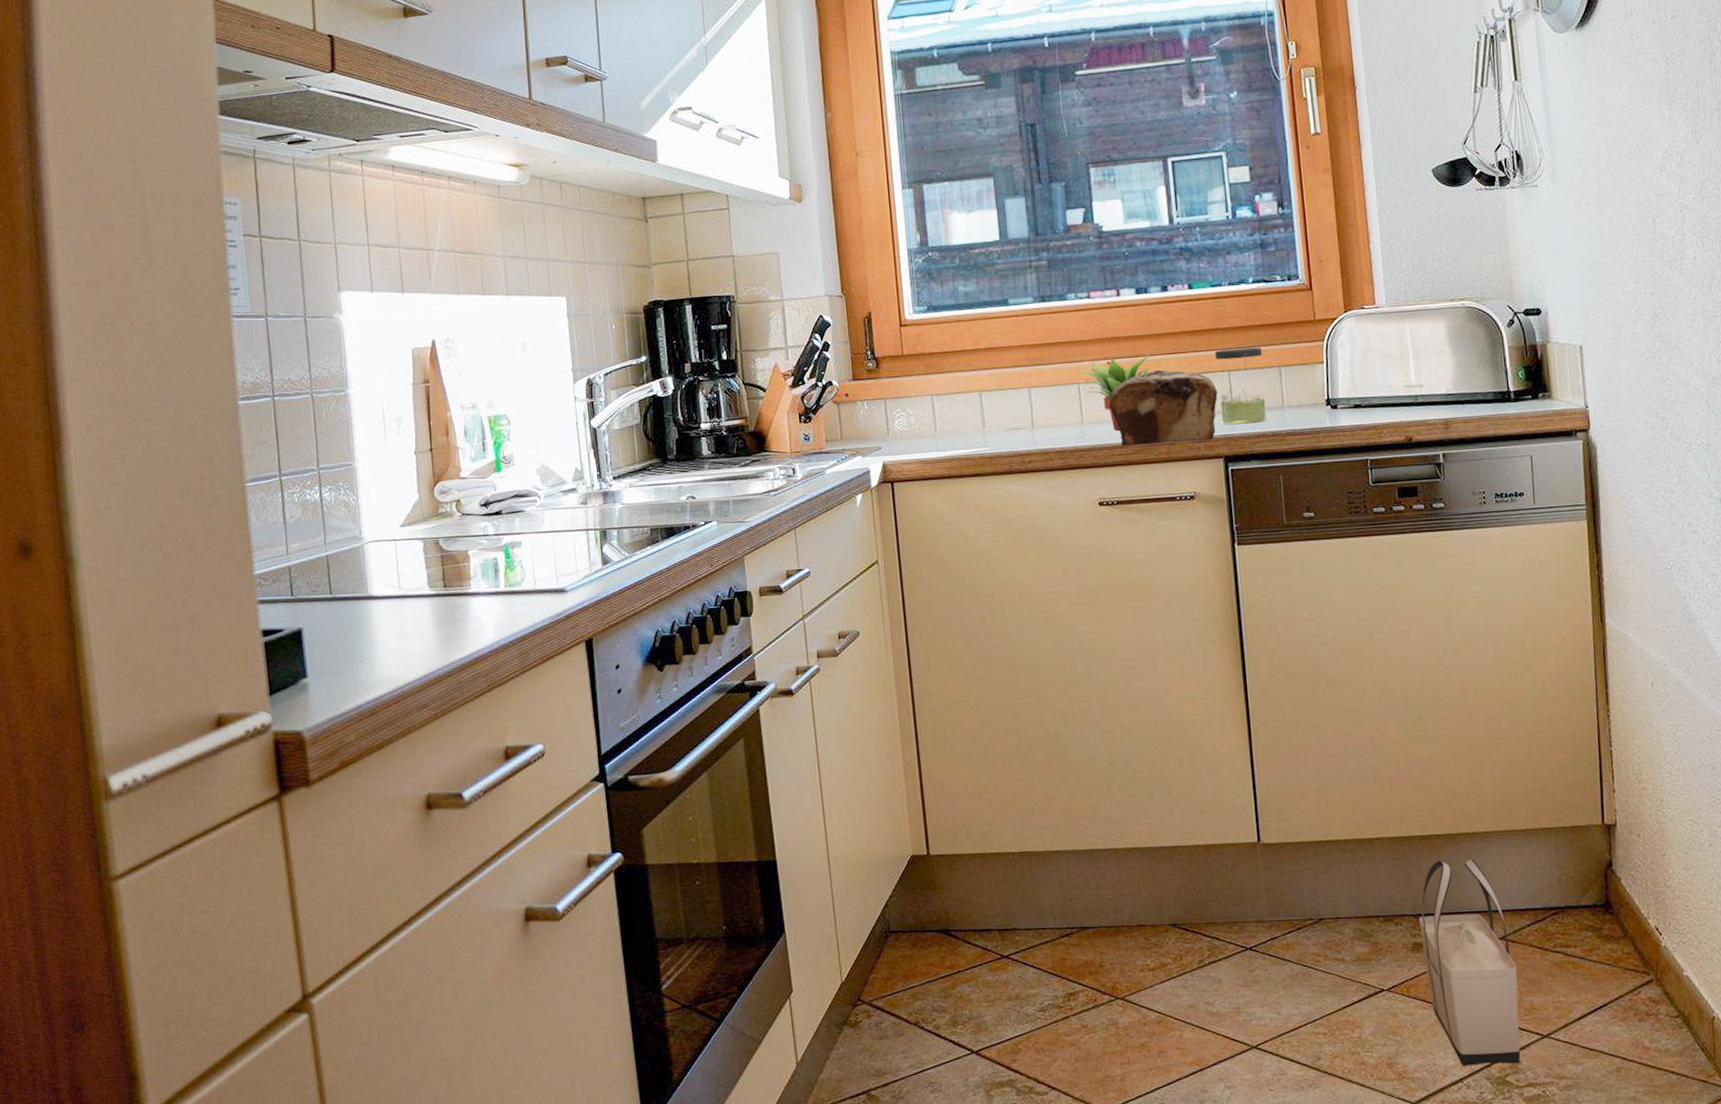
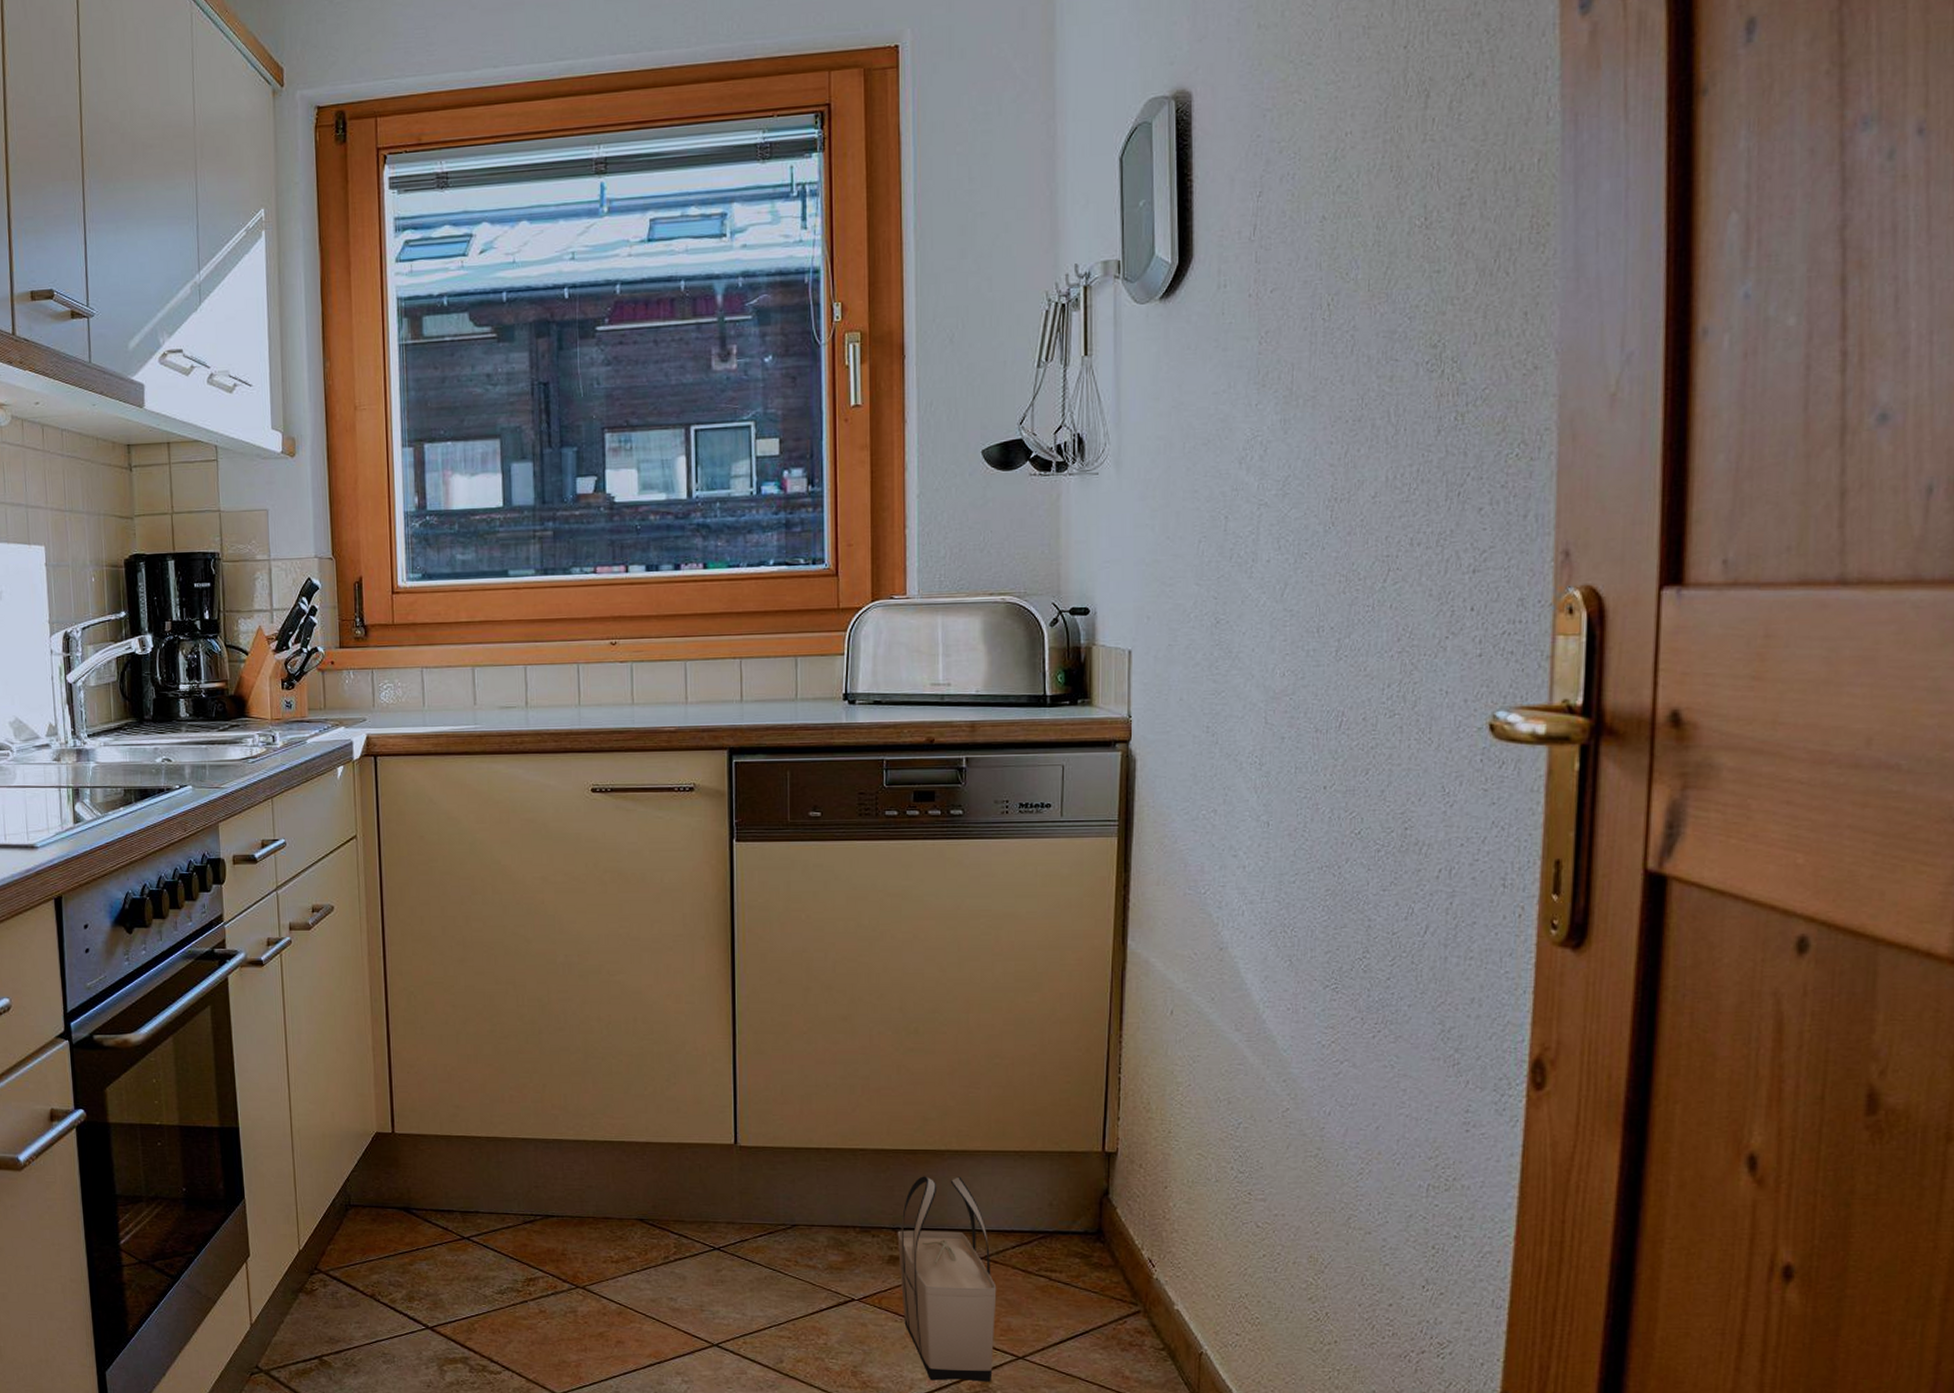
succulent plant: present [1078,353,1159,431] -> none [578,634,665,715]
bread loaf: present [1109,370,1218,446] -> none [609,654,727,732]
jar: present [1215,347,1267,425] -> none [727,634,779,715]

